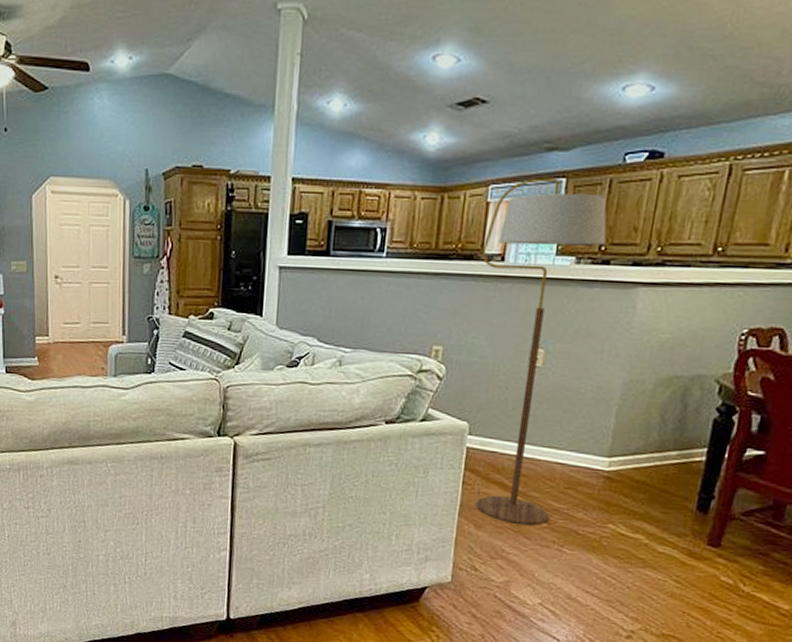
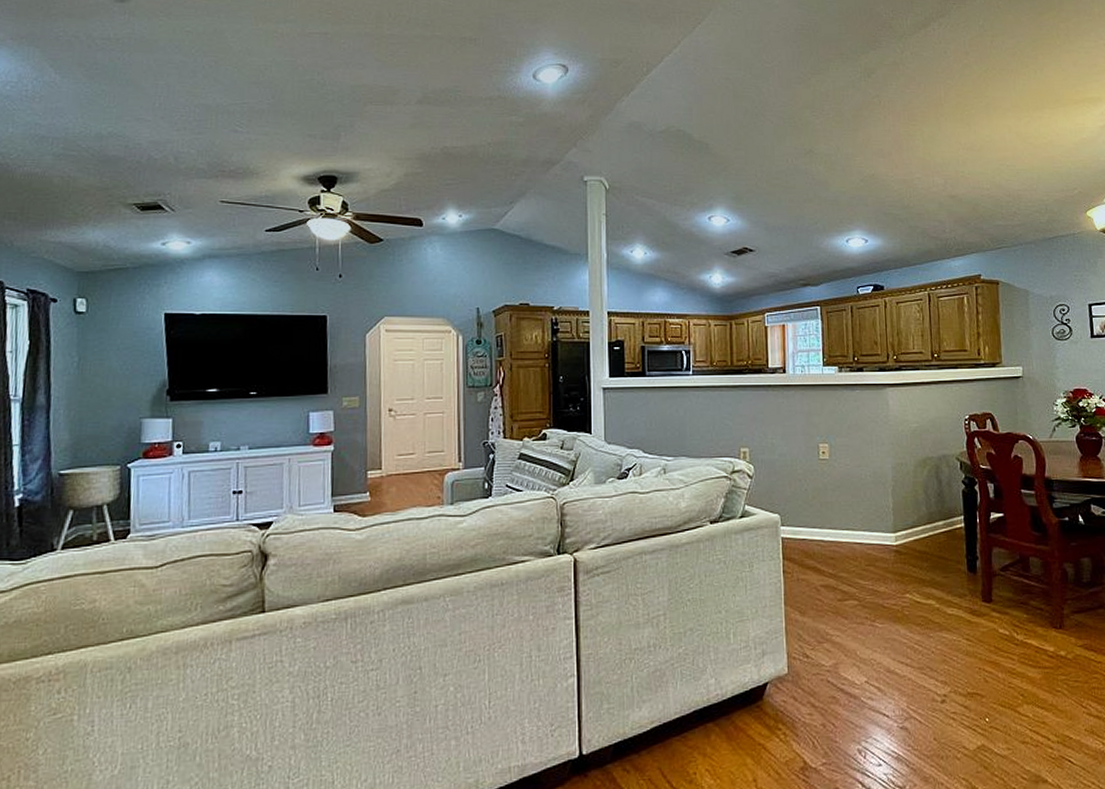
floor lamp: present [477,178,607,526] -> none [767,306,859,605]

